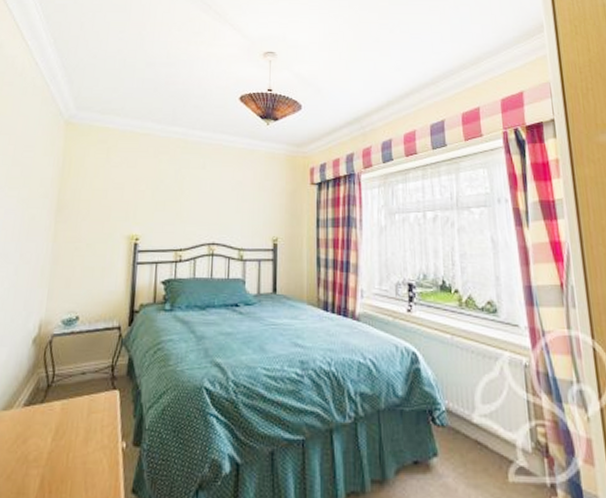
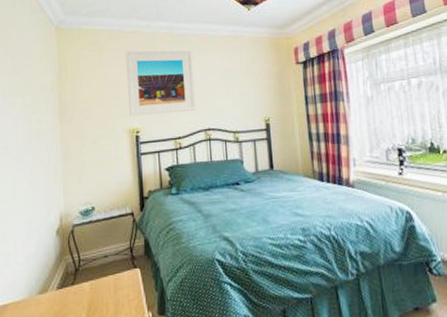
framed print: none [130,153,204,223] -> present [126,50,196,117]

